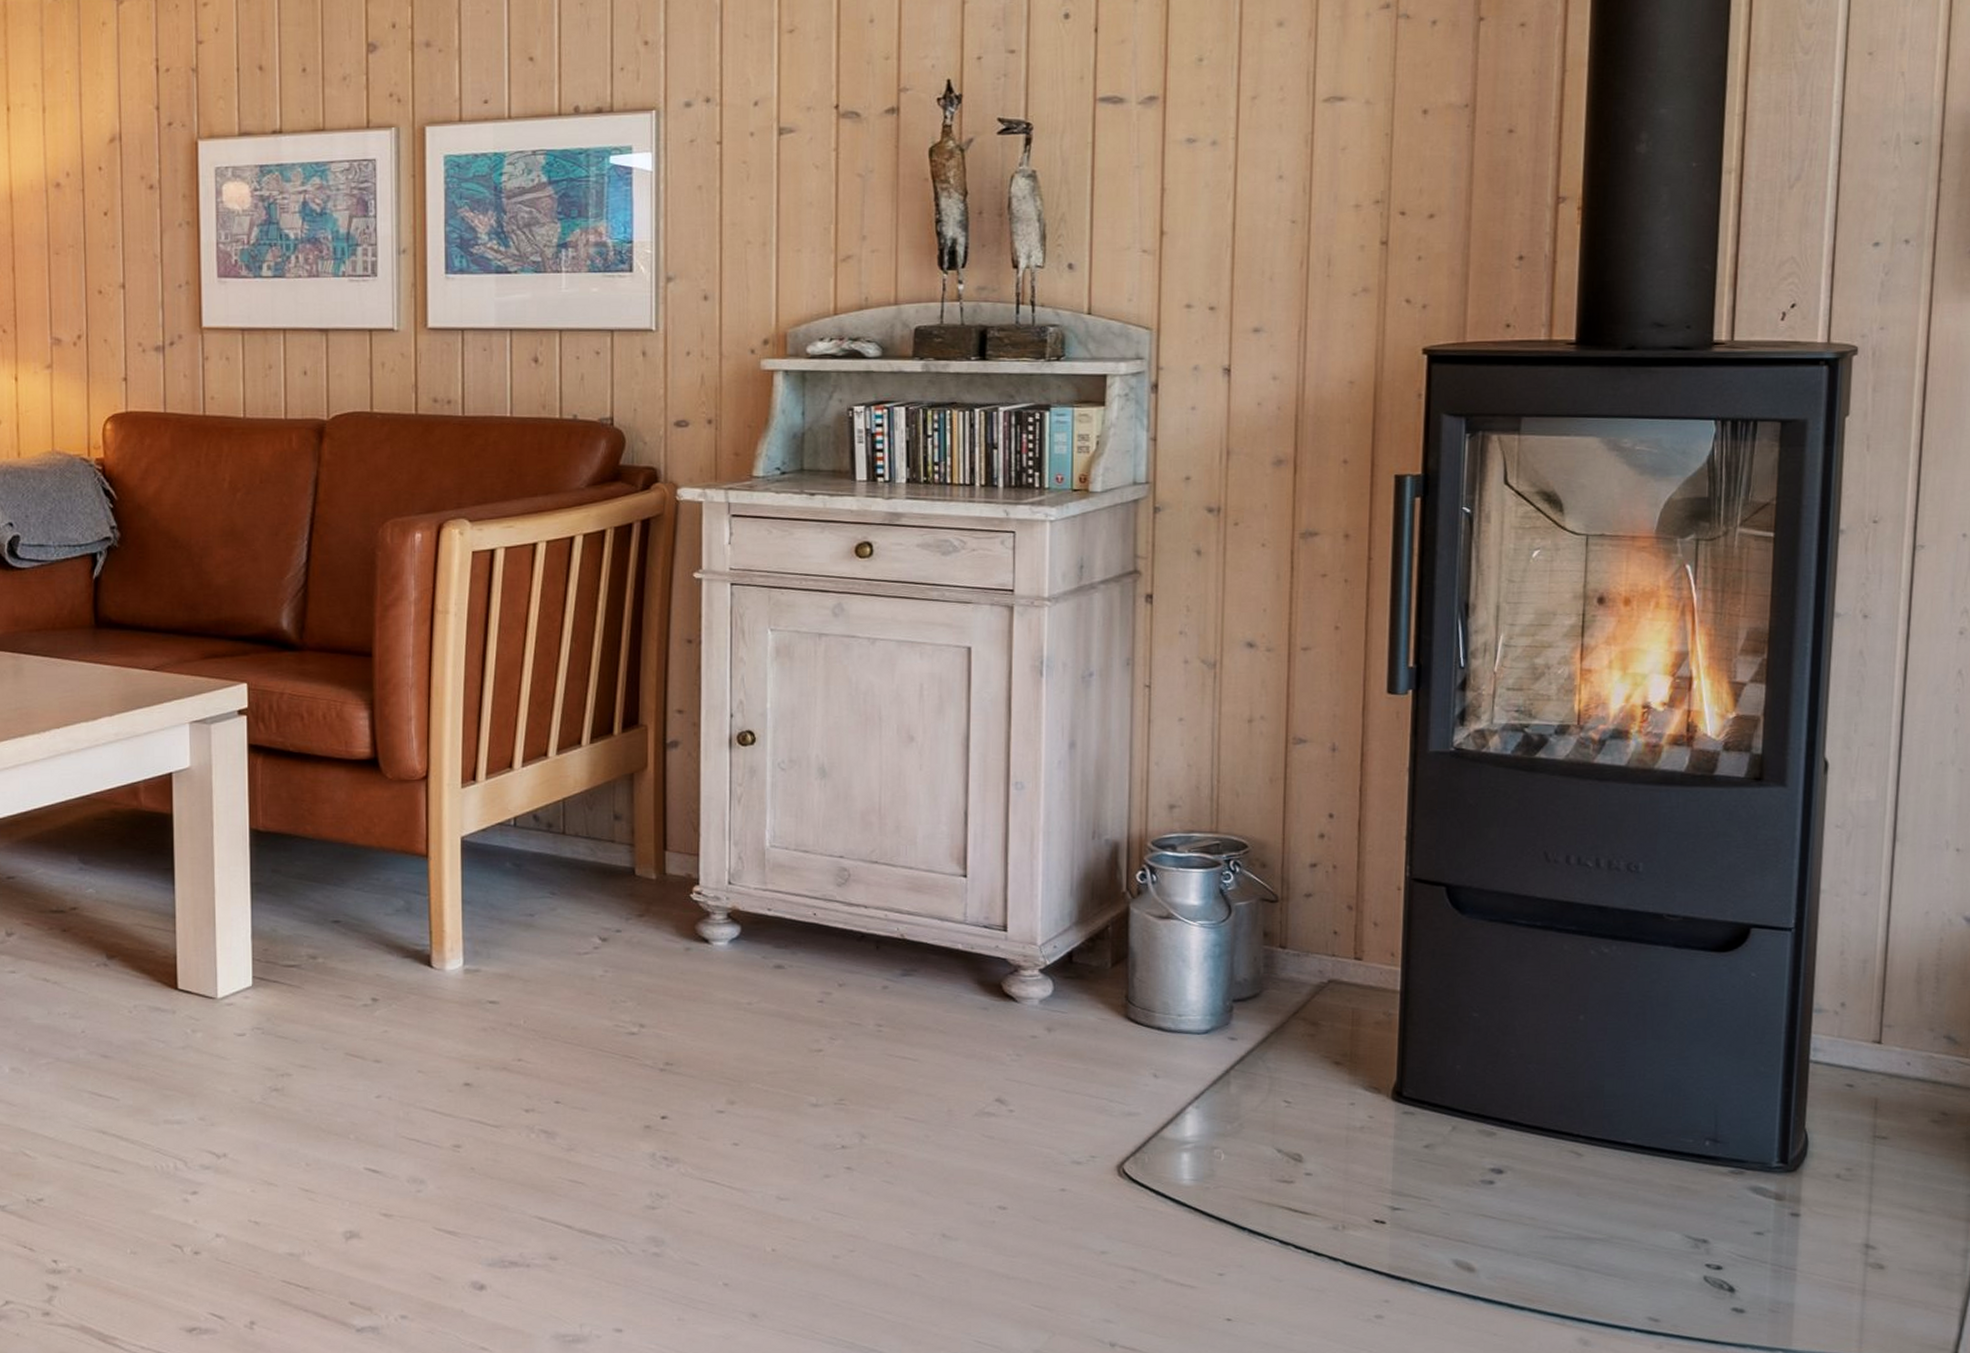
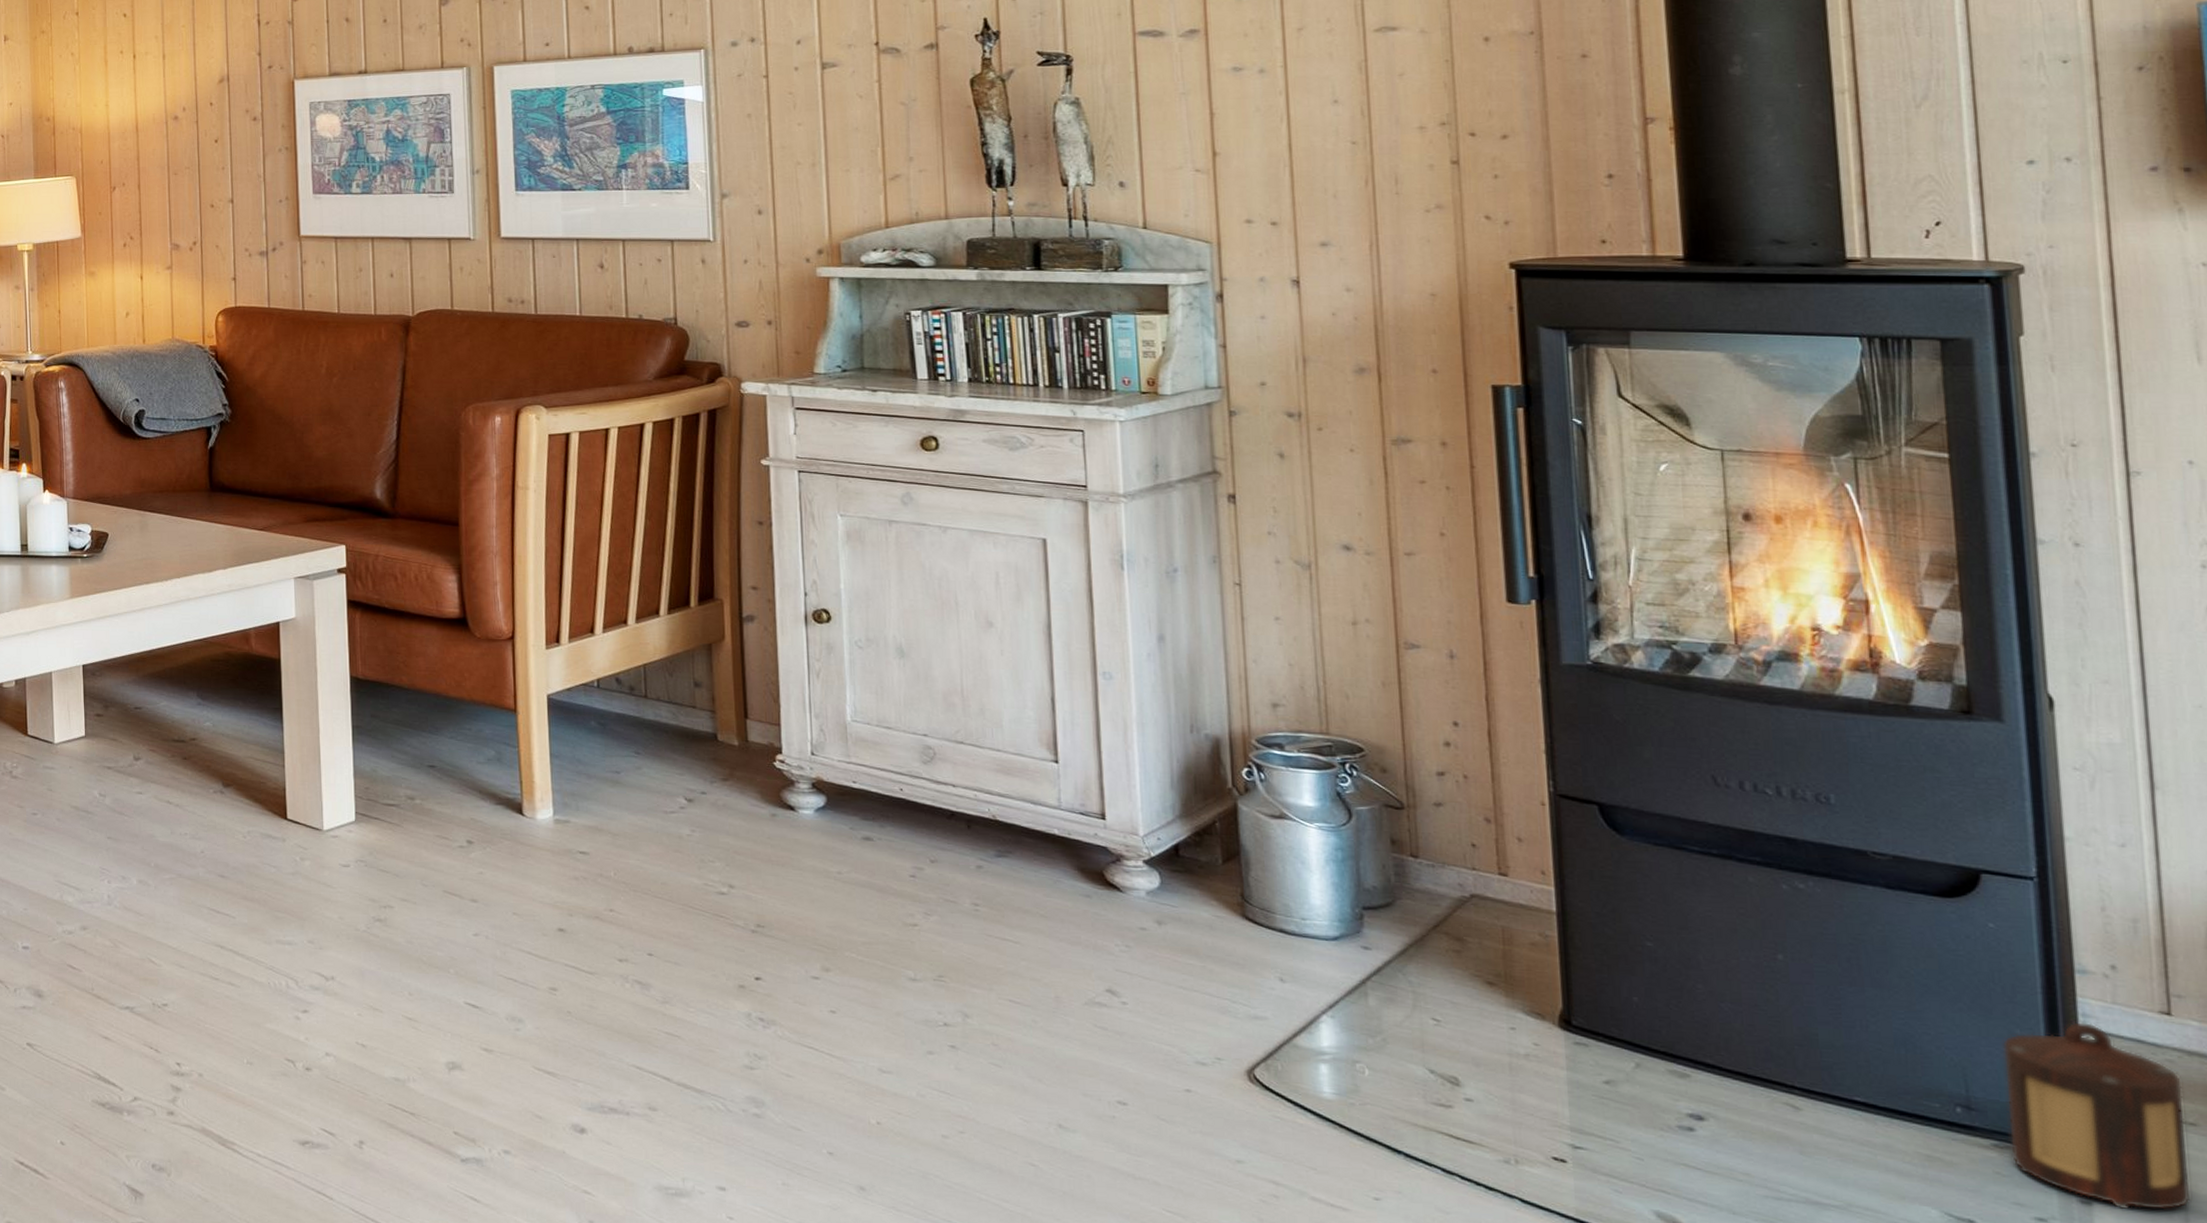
lantern: none [1742,1055,1881,1218] -> present [2001,1021,2191,1211]

